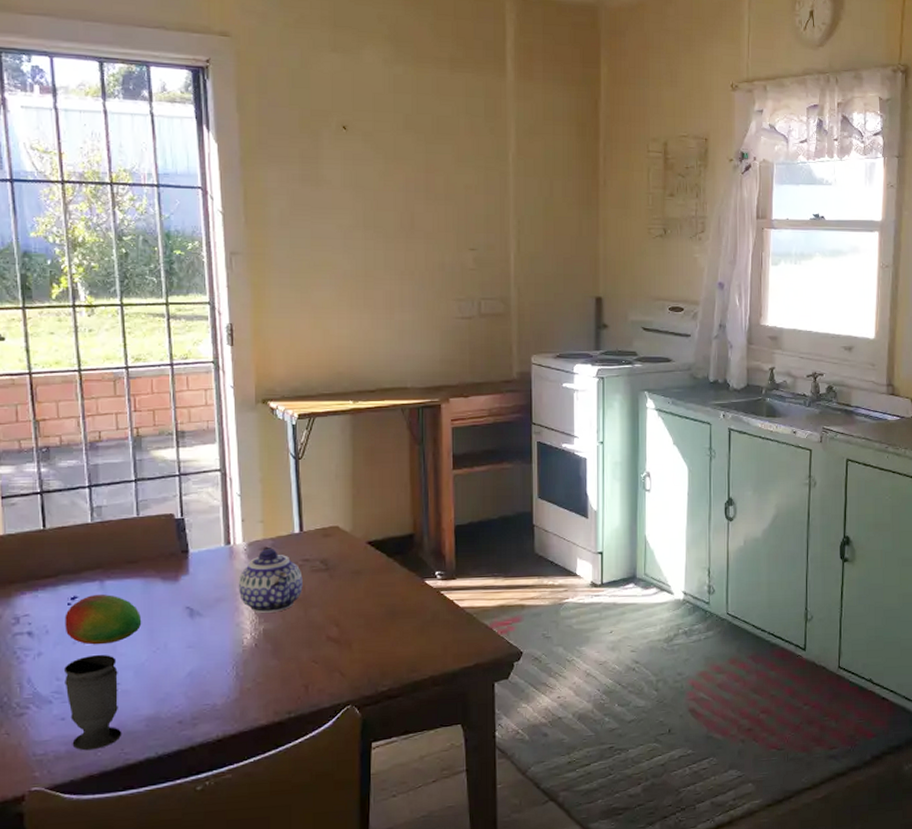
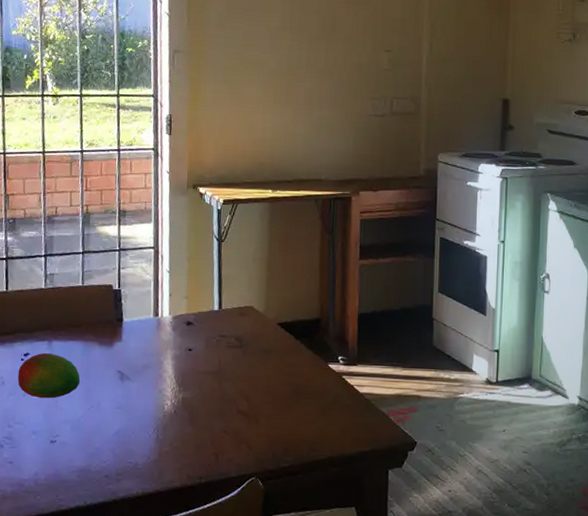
cup: present [65,655,122,751] -> none [14,408,58,494]
teapot: present [238,548,303,613] -> none [162,322,219,383]

